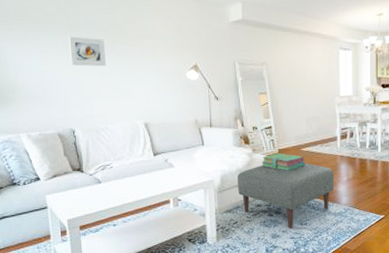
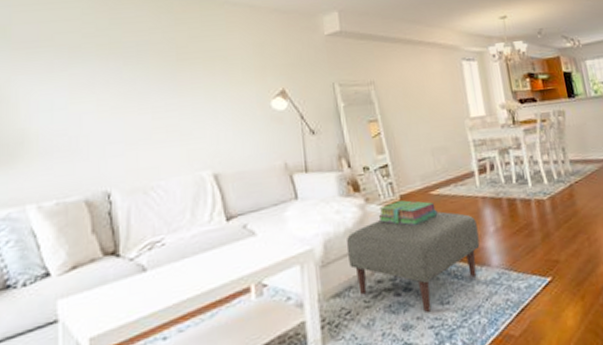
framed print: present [69,36,106,67] -> none [111,63,161,102]

